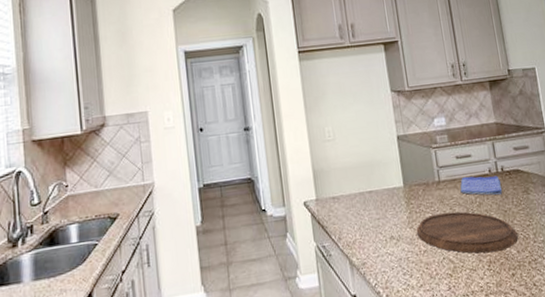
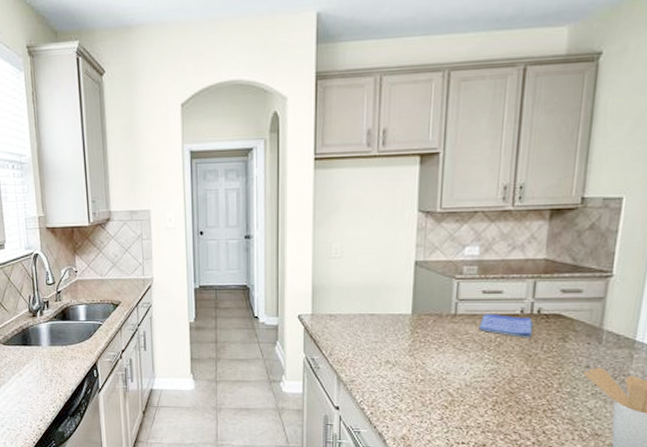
cutting board: present [416,211,518,254] -> none [416,347,538,394]

